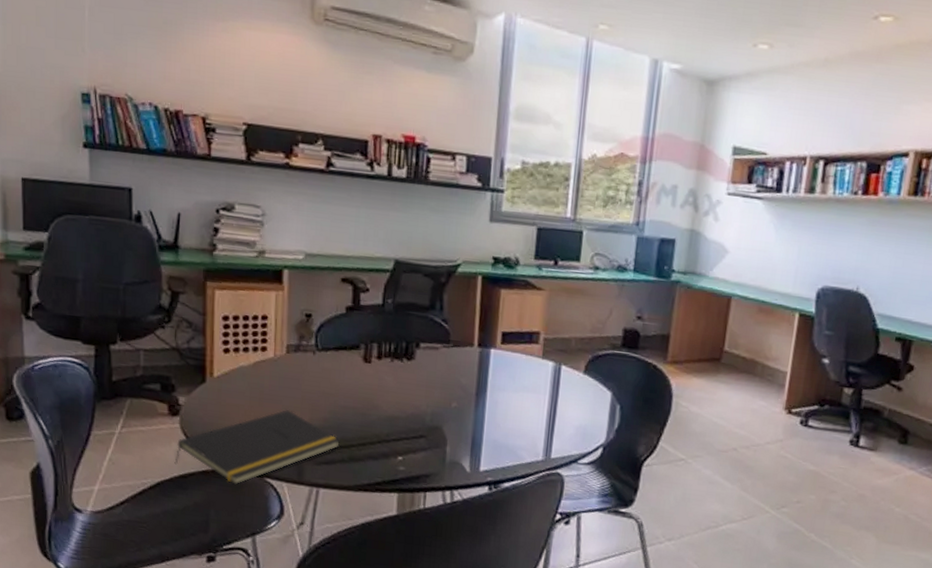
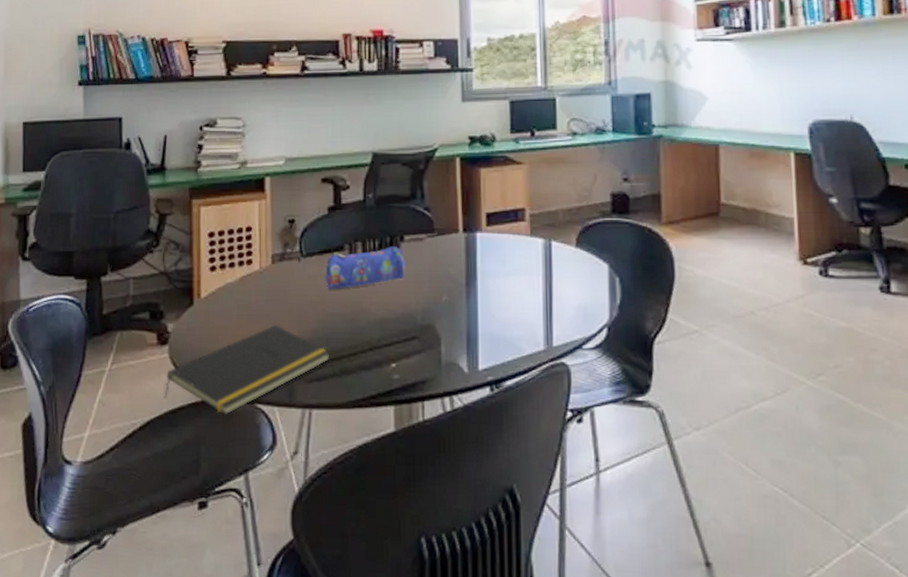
pencil case: none [337,350,420,385] -> present [323,246,406,290]

